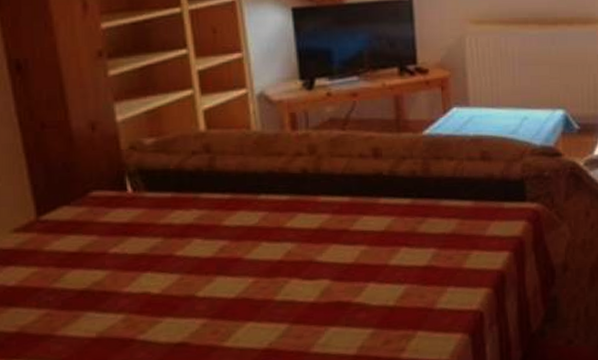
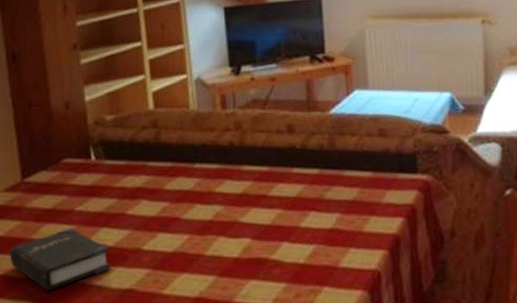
hardback book: none [25,273,157,349] -> present [10,228,111,291]

